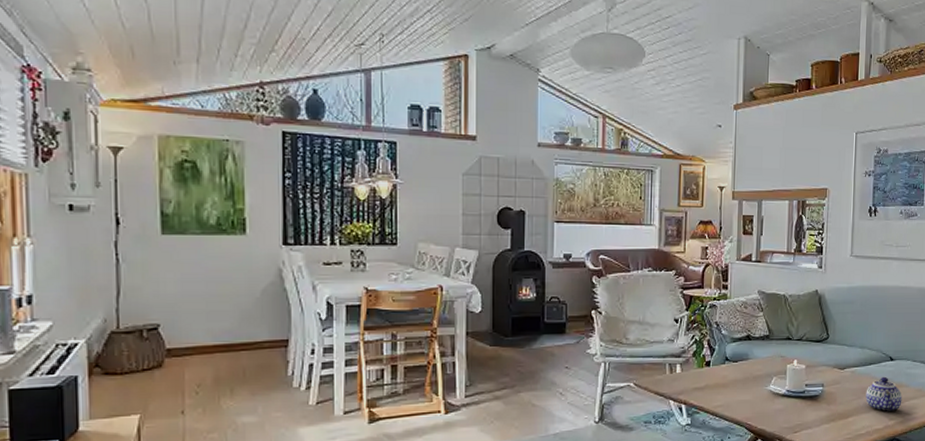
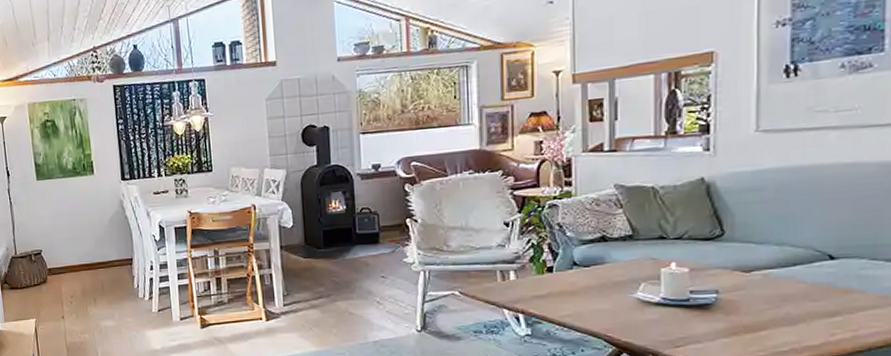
teapot: present [865,376,902,412] -> none [788,280,853,324]

